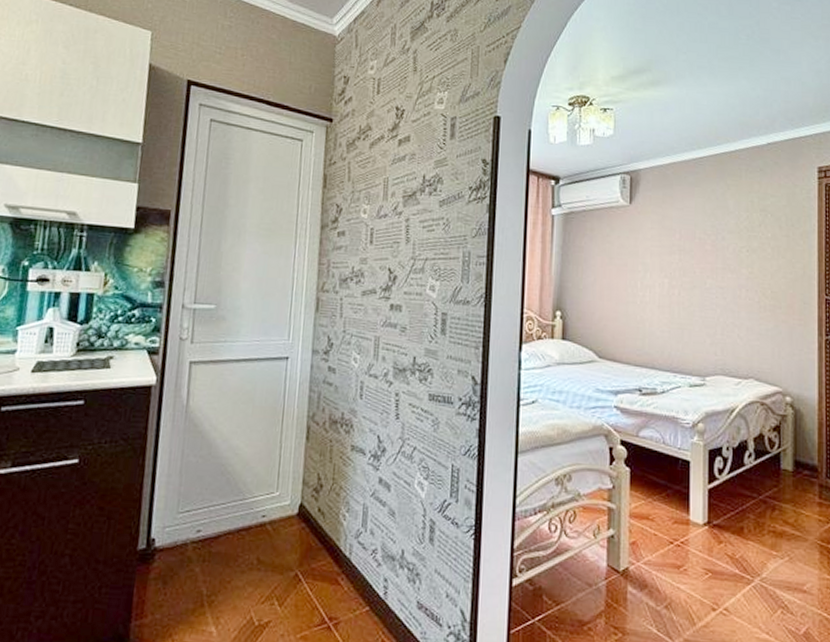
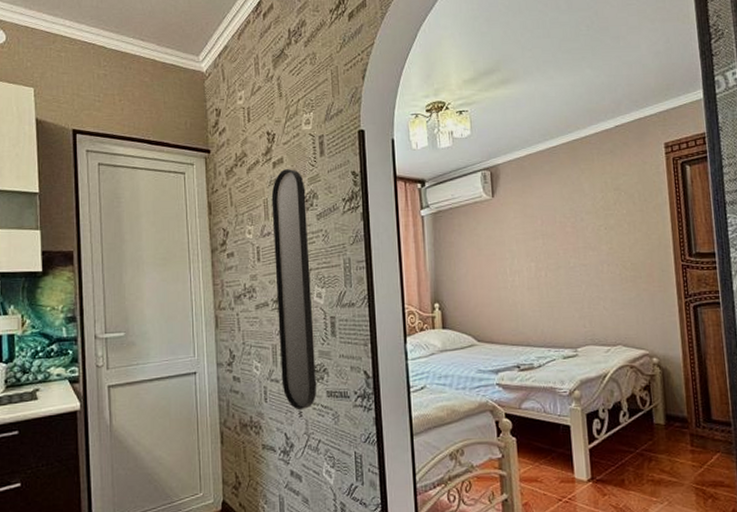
home mirror: none [380,148,431,412] -> present [271,169,317,411]

